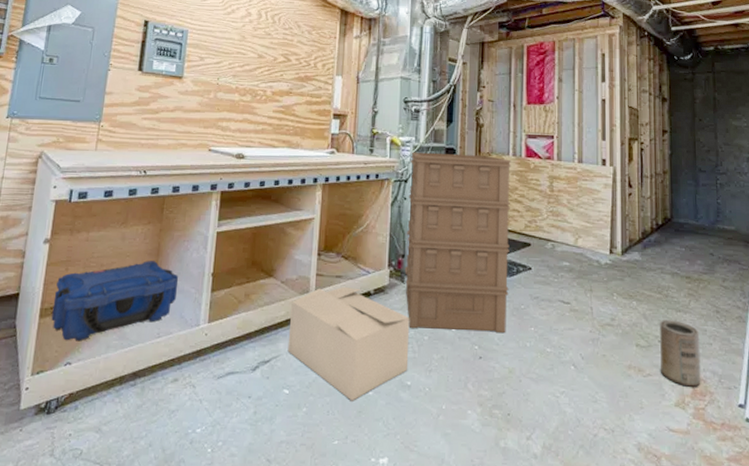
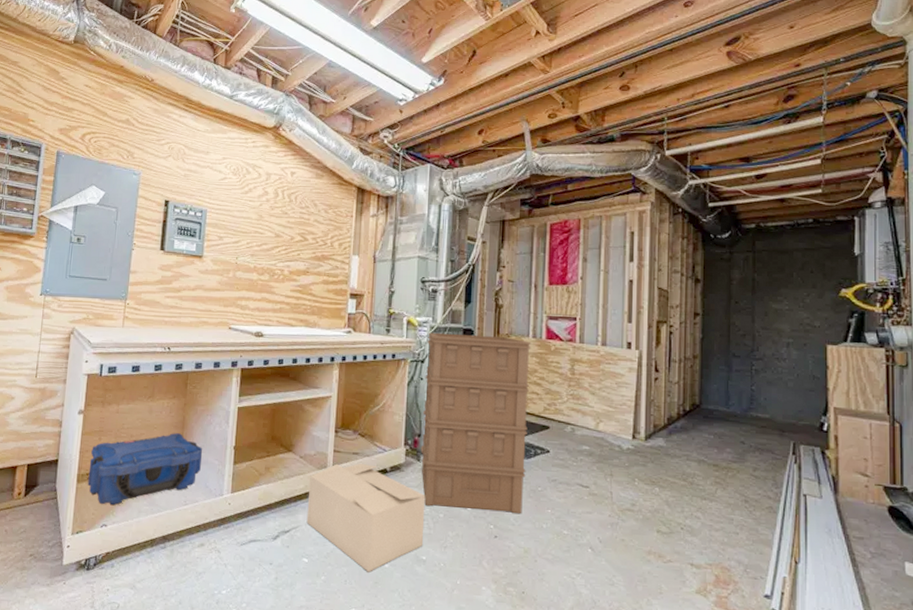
paint can: present [660,320,701,387] -> none [681,507,726,576]

